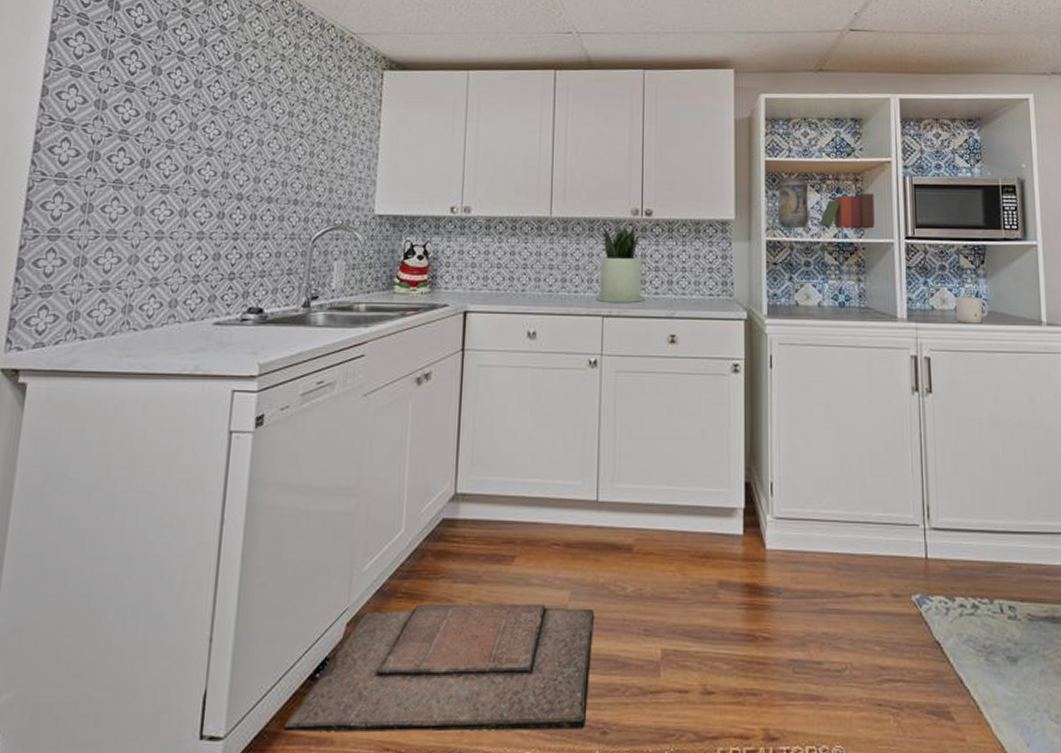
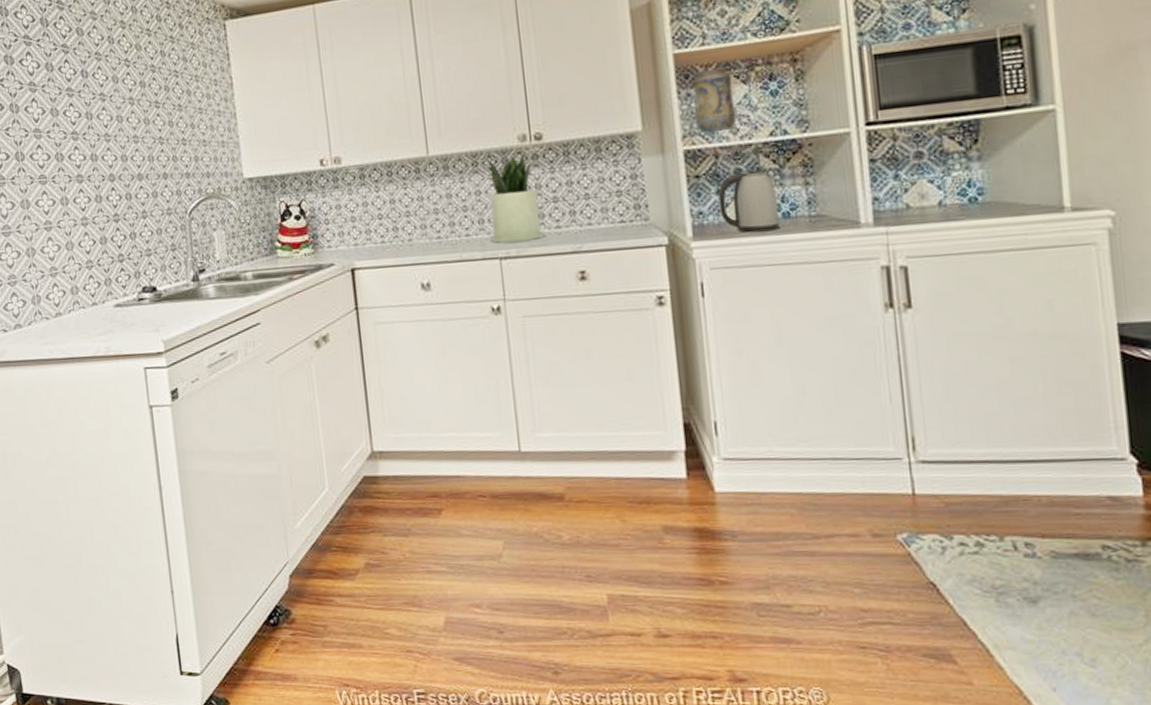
doormat: present [282,604,594,732] -> none [249,553,536,670]
kettle: none [790,264,837,317] -> present [717,170,781,233]
books: present [819,194,875,229] -> none [749,75,823,126]
mug: present [955,296,989,324] -> none [938,186,987,221]

